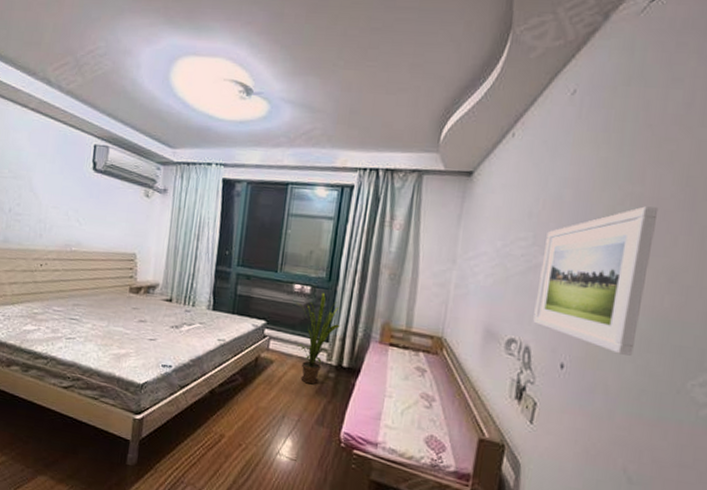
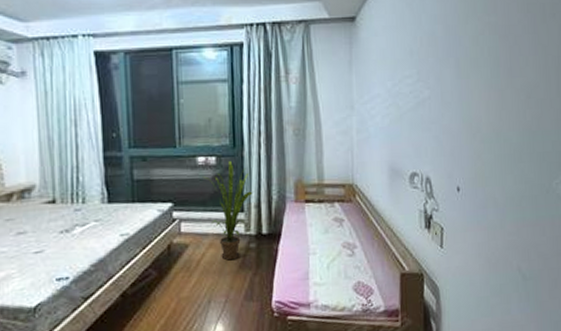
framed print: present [533,206,659,356] -> none [428,34,511,169]

